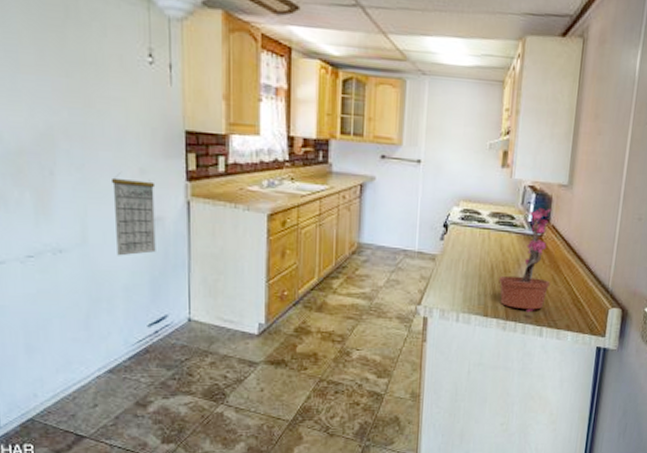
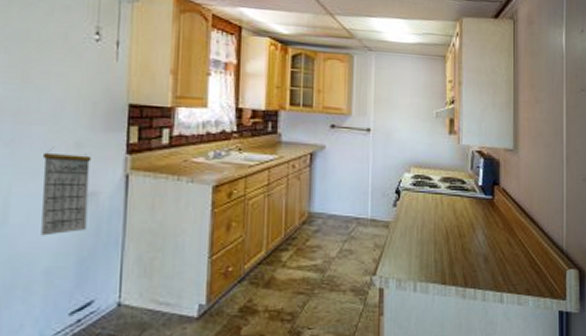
potted plant: present [499,207,553,313] -> none [455,171,506,278]

